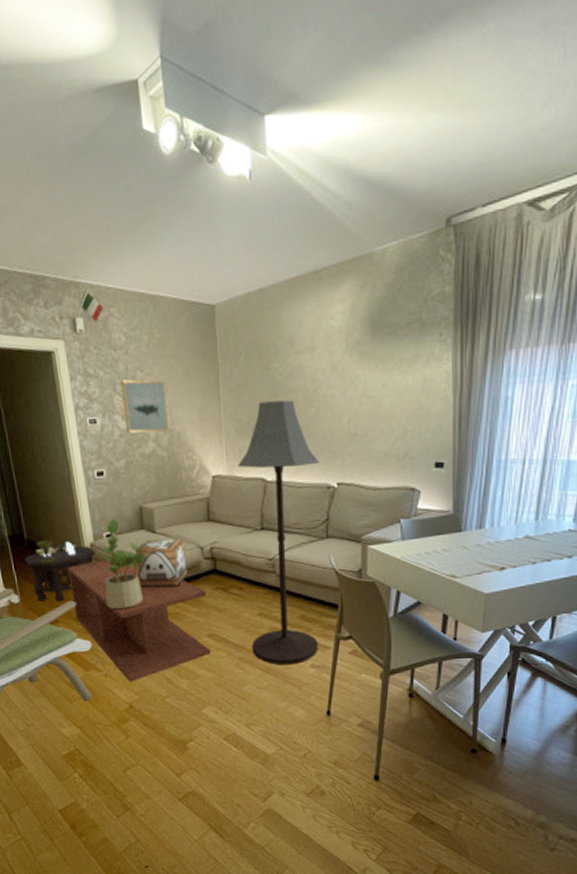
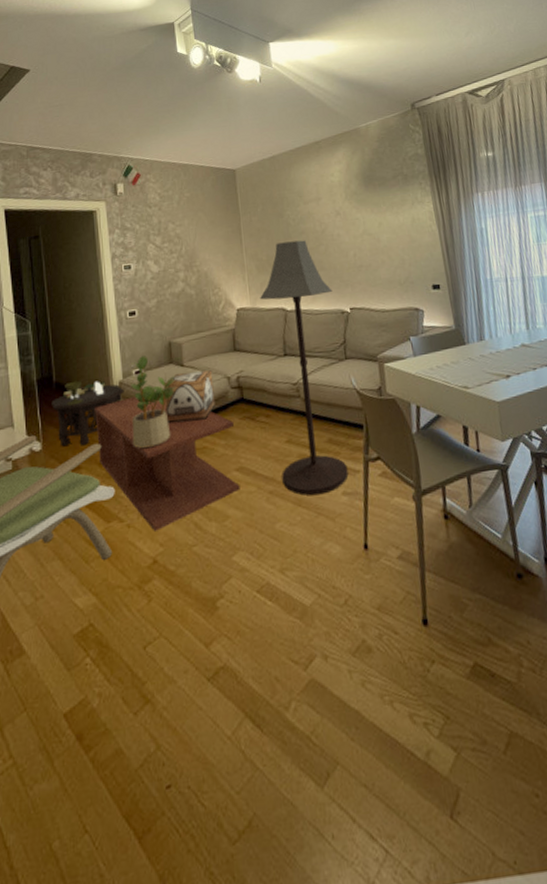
wall art: present [121,379,171,433] -> none [154,230,199,276]

